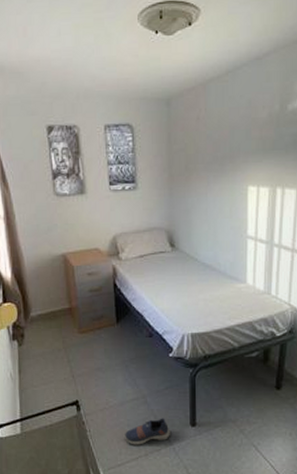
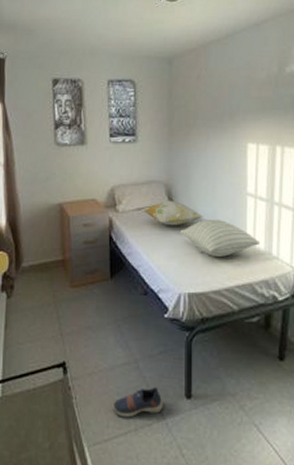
decorative pillow: none [145,246,206,271] -> present [142,200,204,226]
pillow: none [183,262,260,298] -> present [181,219,261,257]

